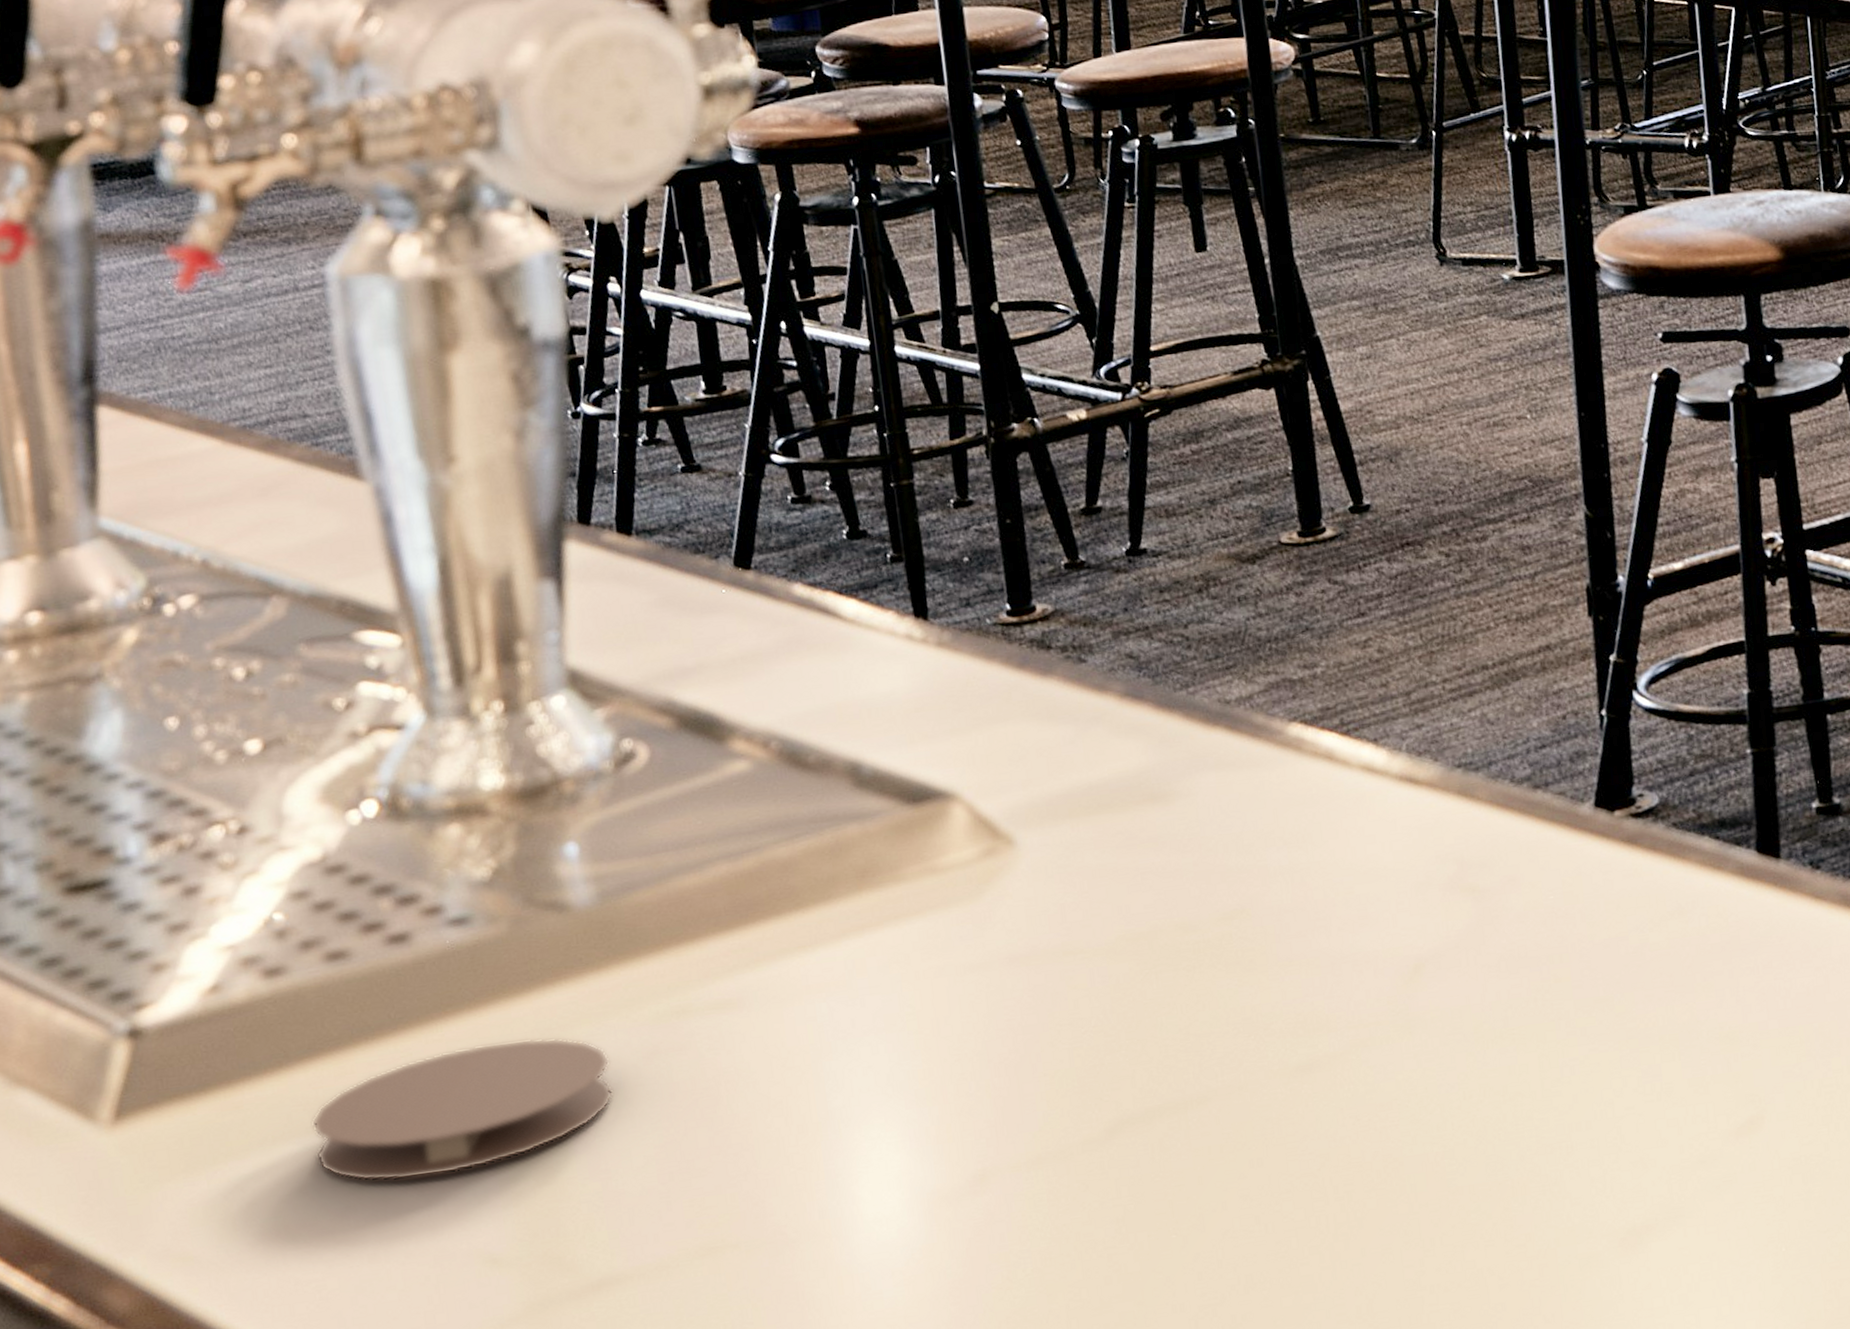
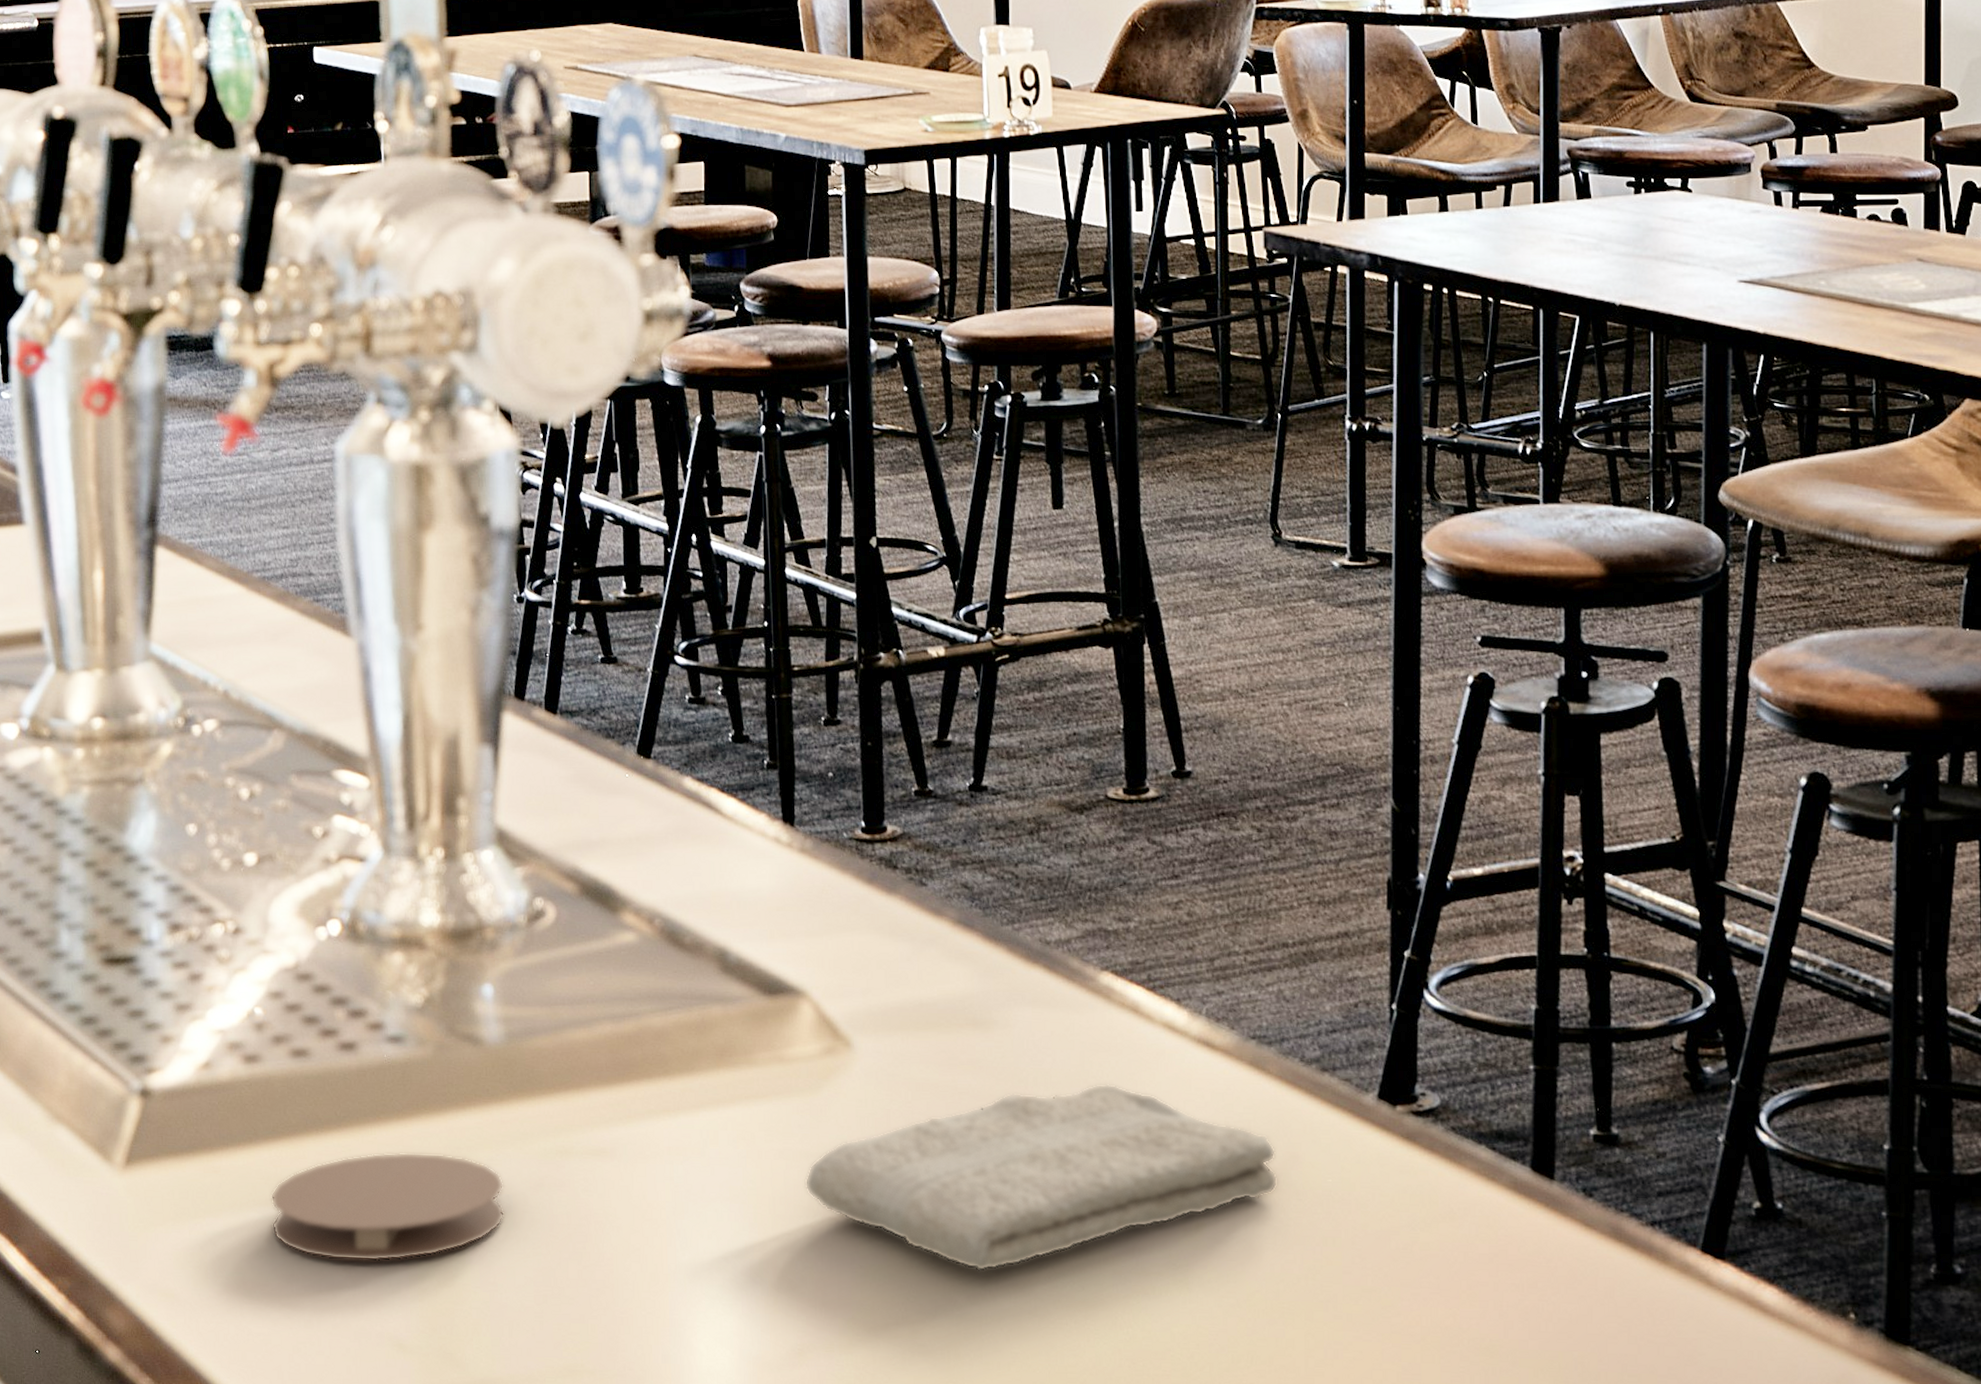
washcloth: none [971,837,1498,1056] -> present [804,1084,1278,1271]

